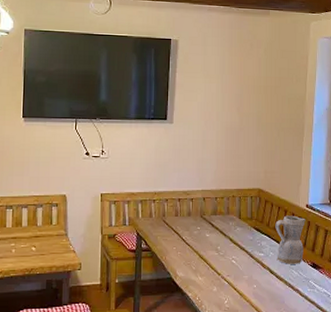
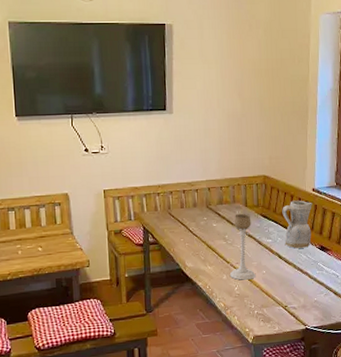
candle holder: none [220,225,247,294] -> present [229,213,256,280]

